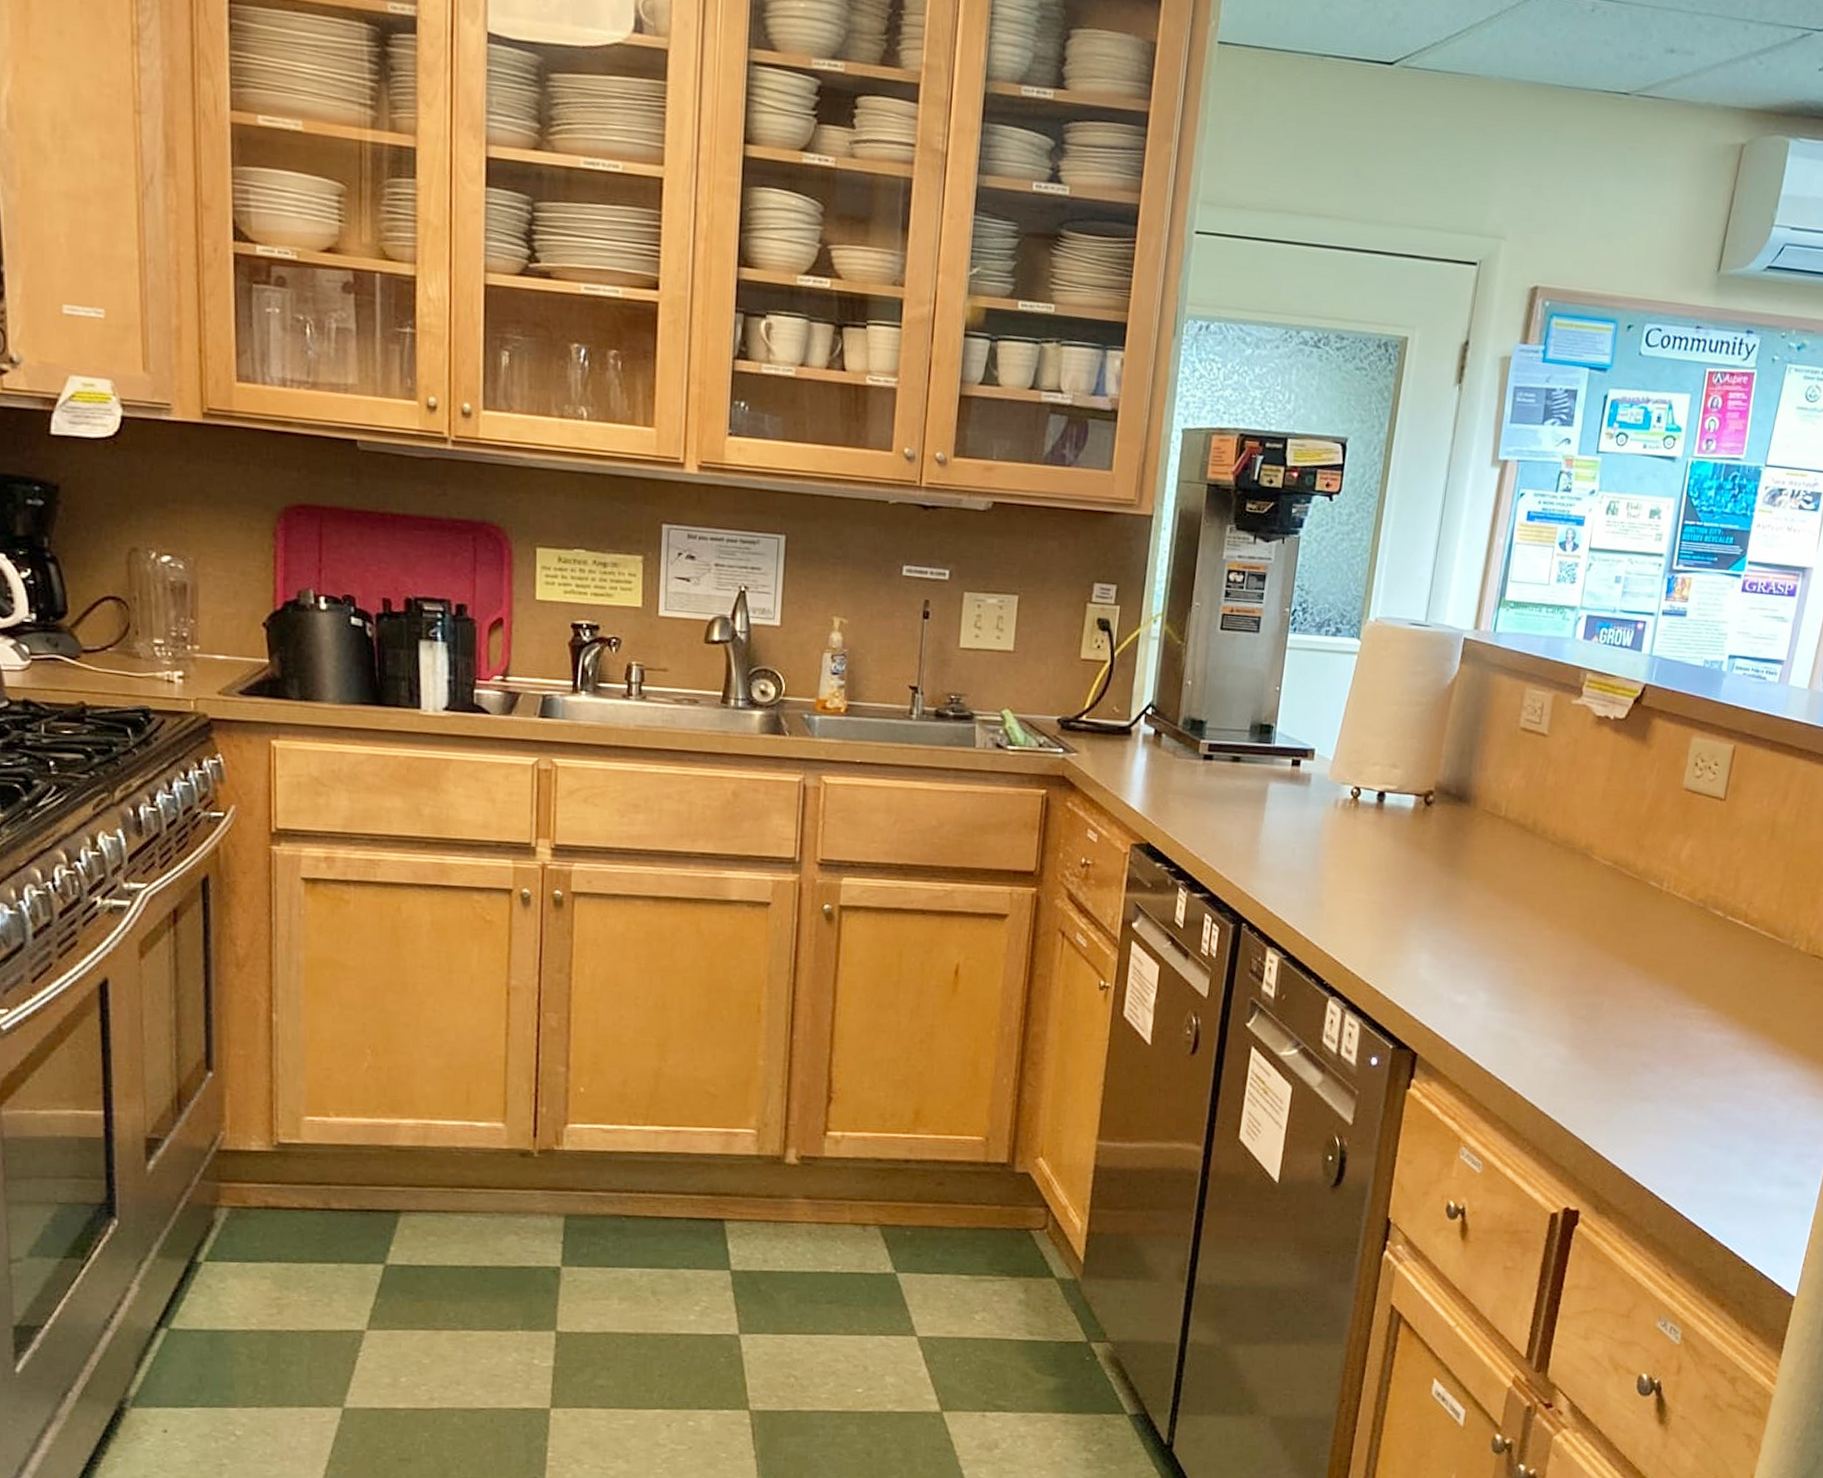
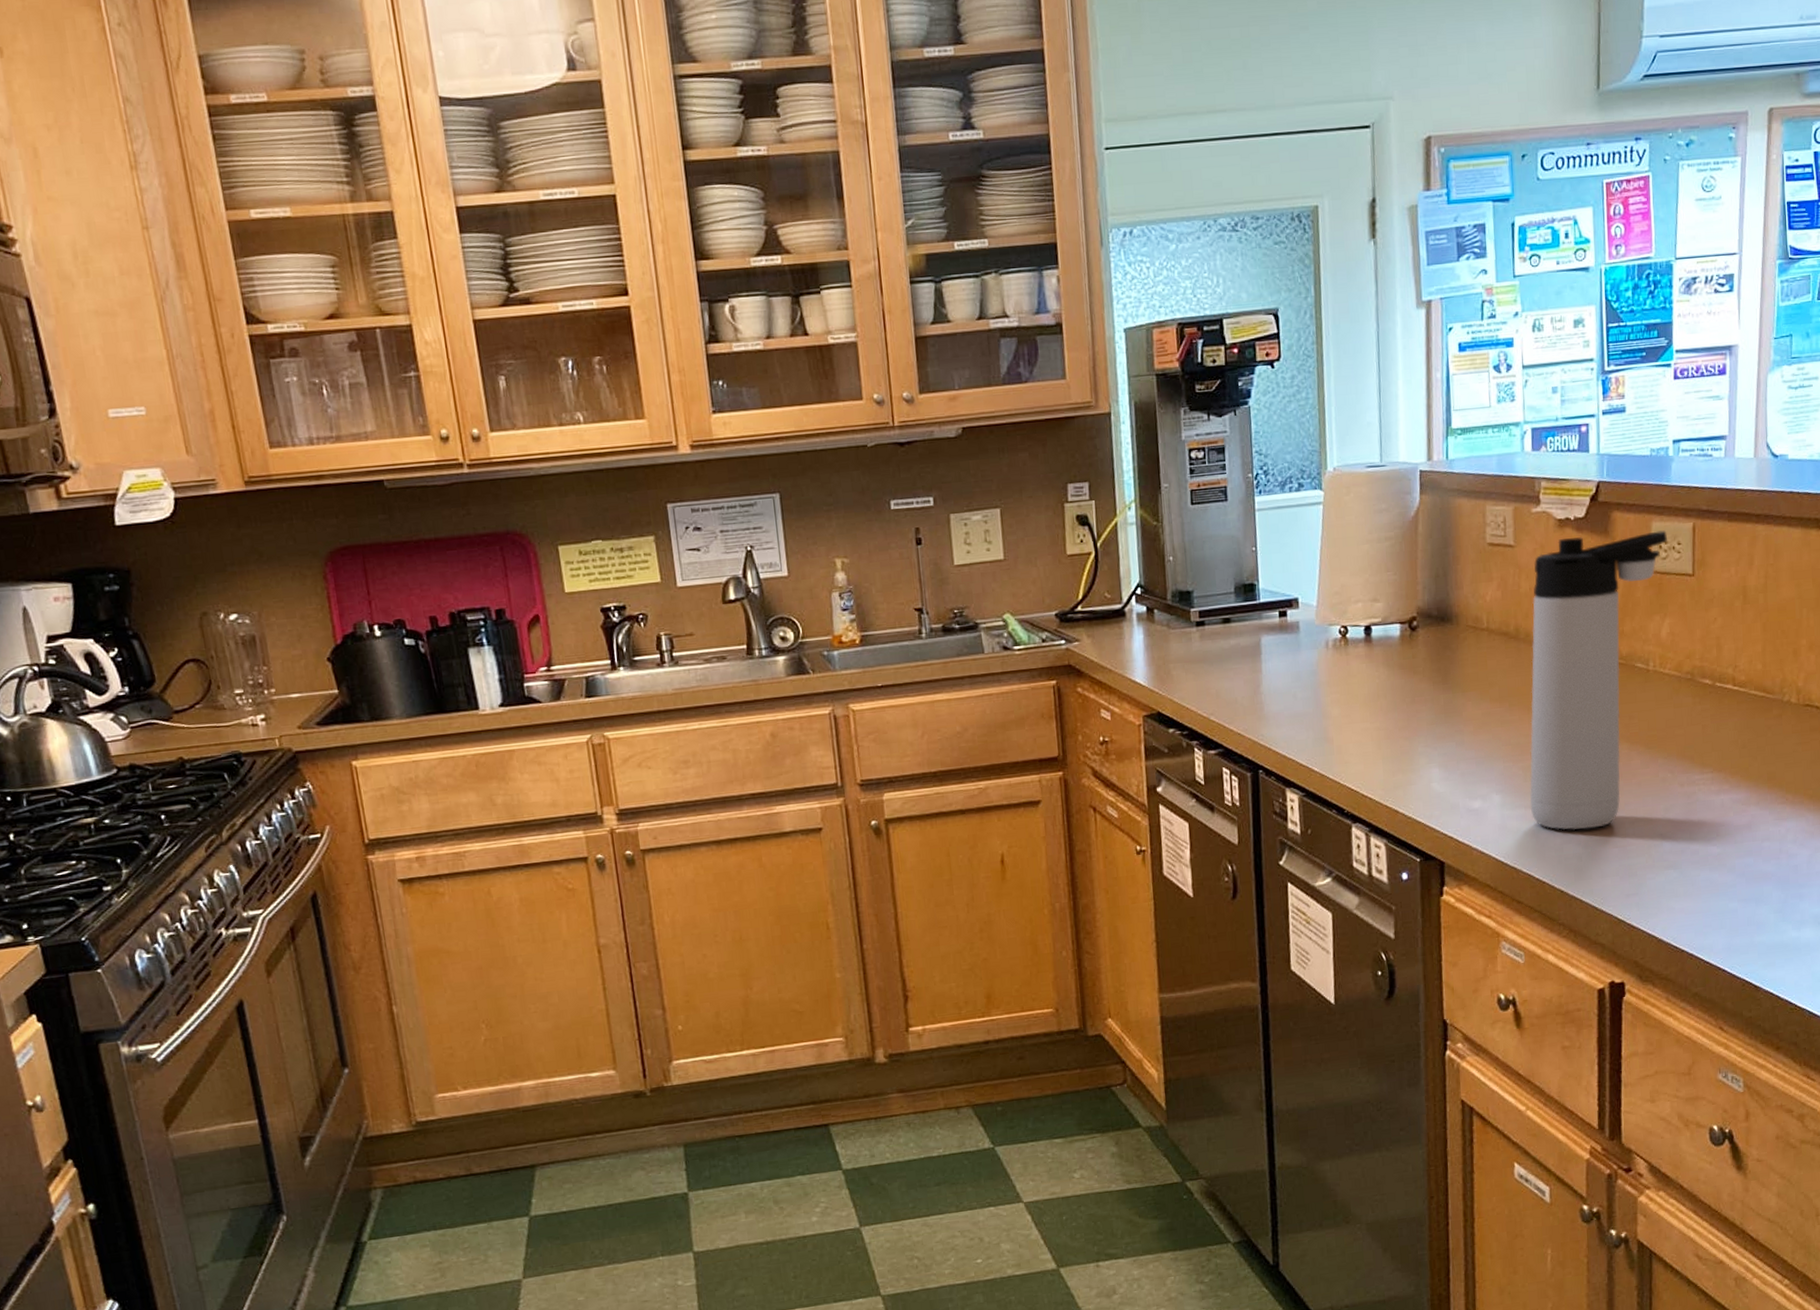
thermos bottle: none [1515,737,1706,1046] -> present [1529,530,1667,831]

